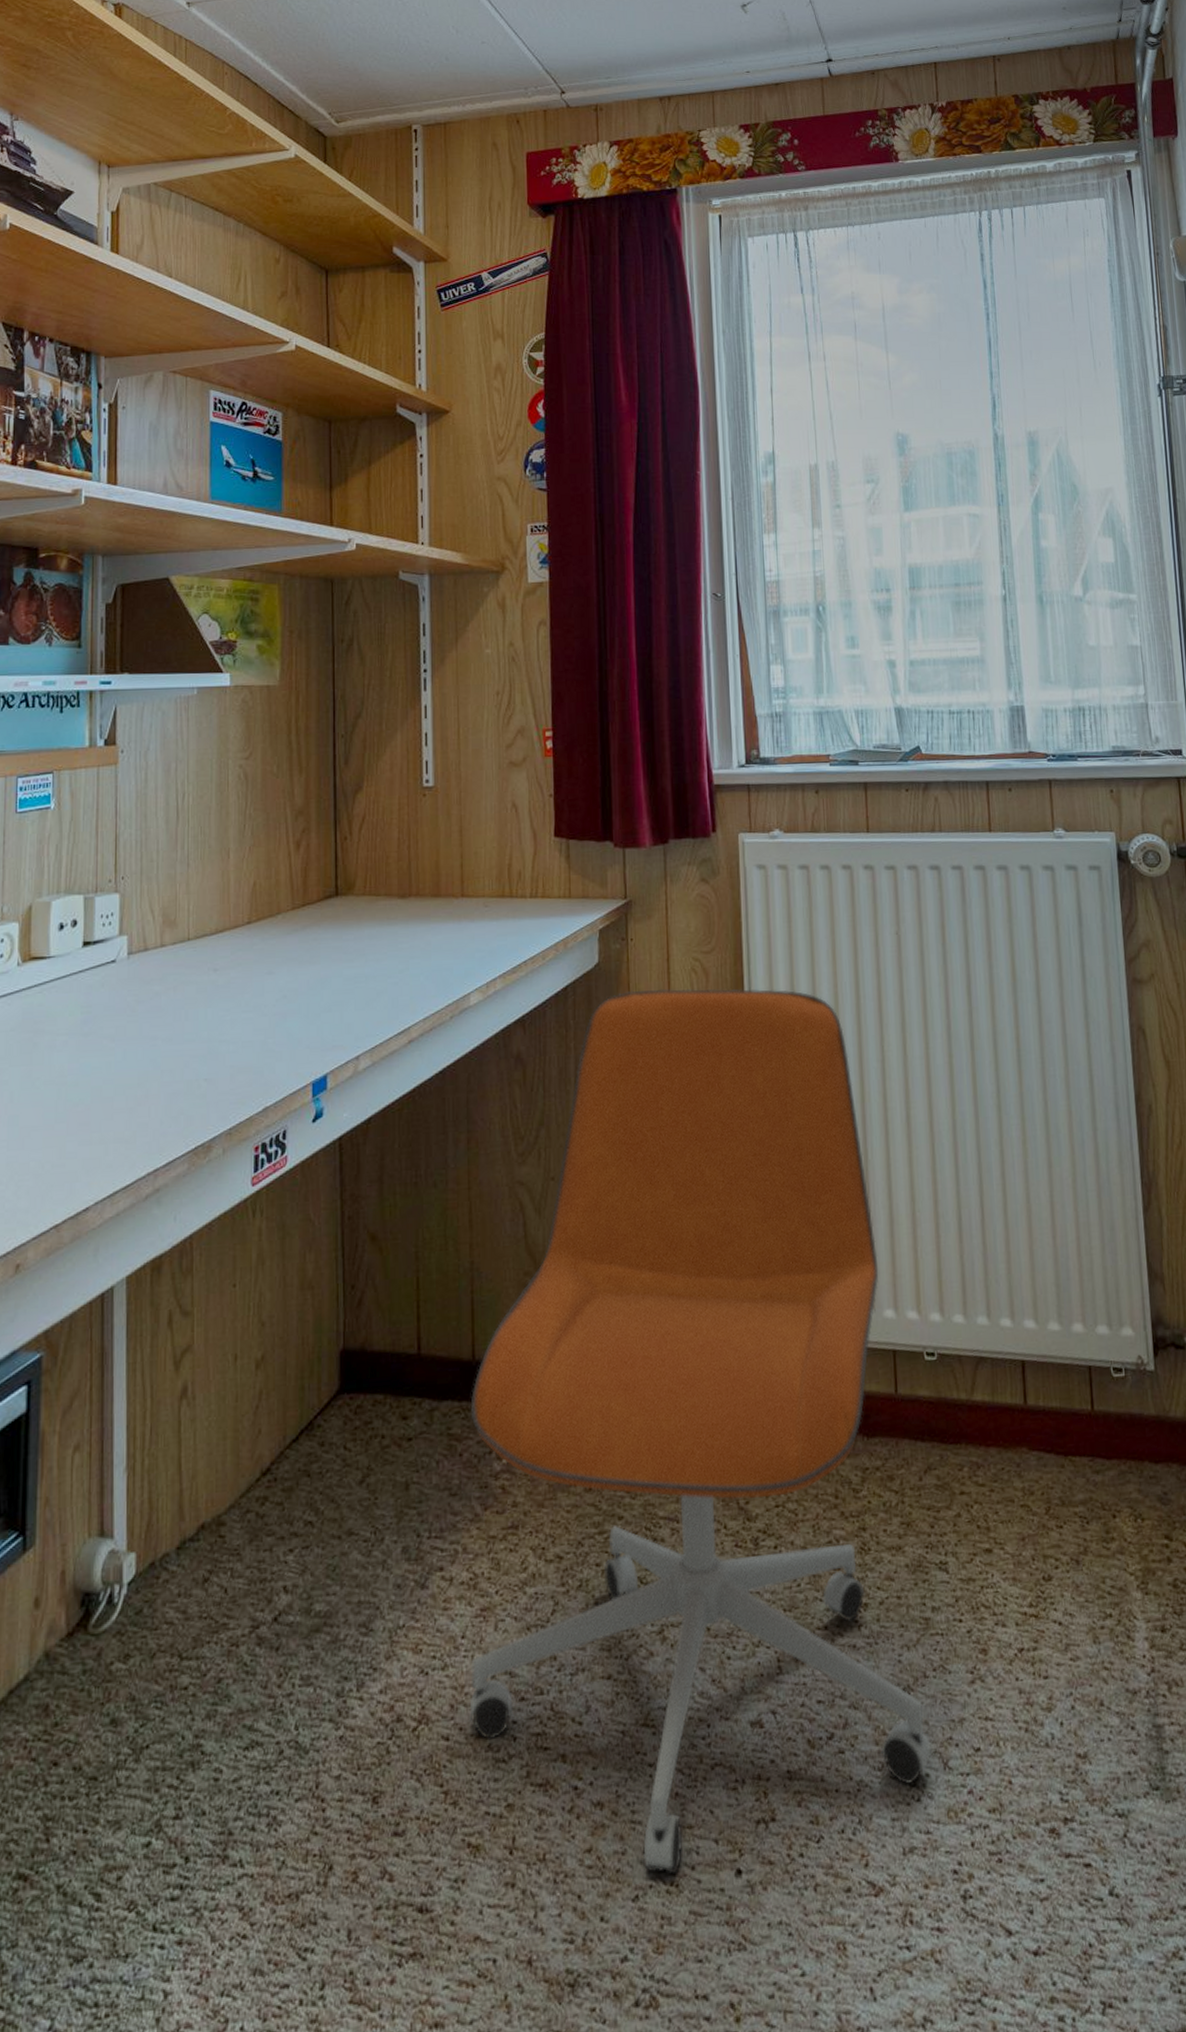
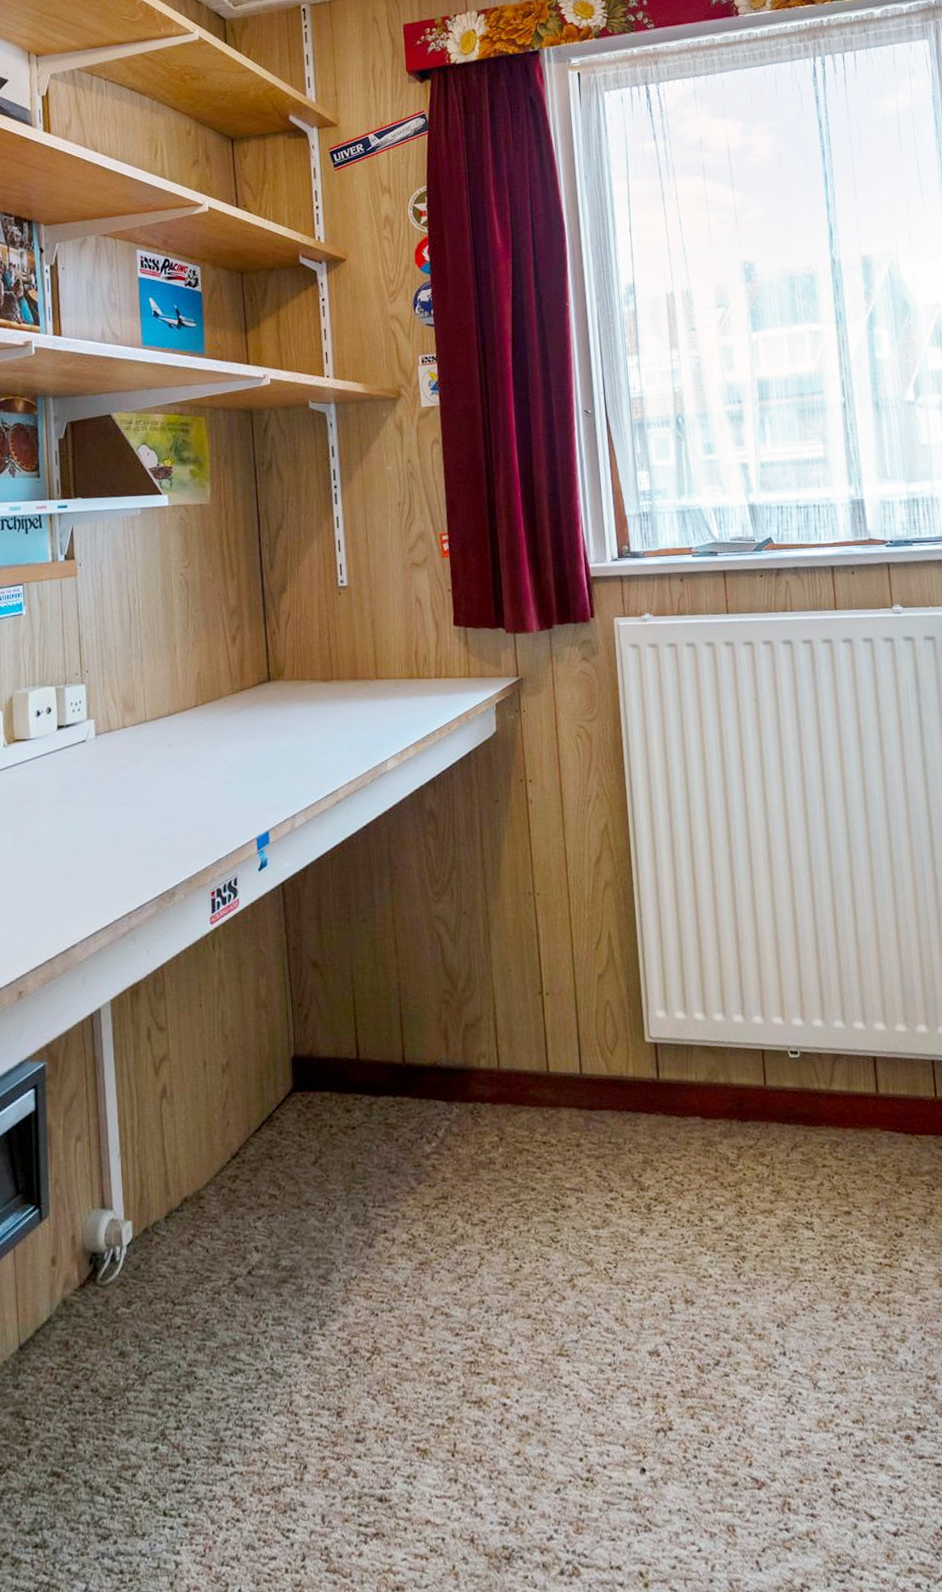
office chair: present [469,988,933,1875] -> none [403,750,804,1473]

